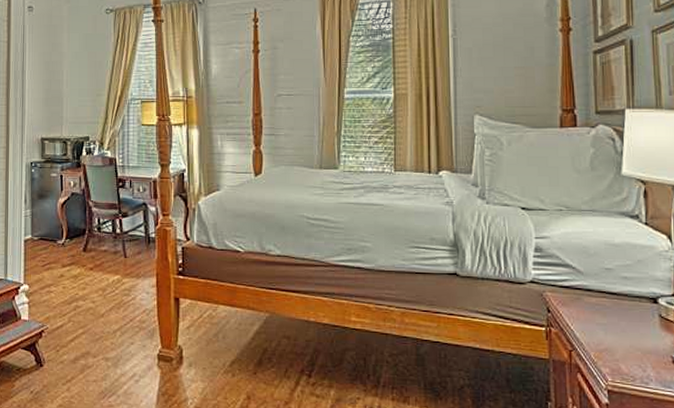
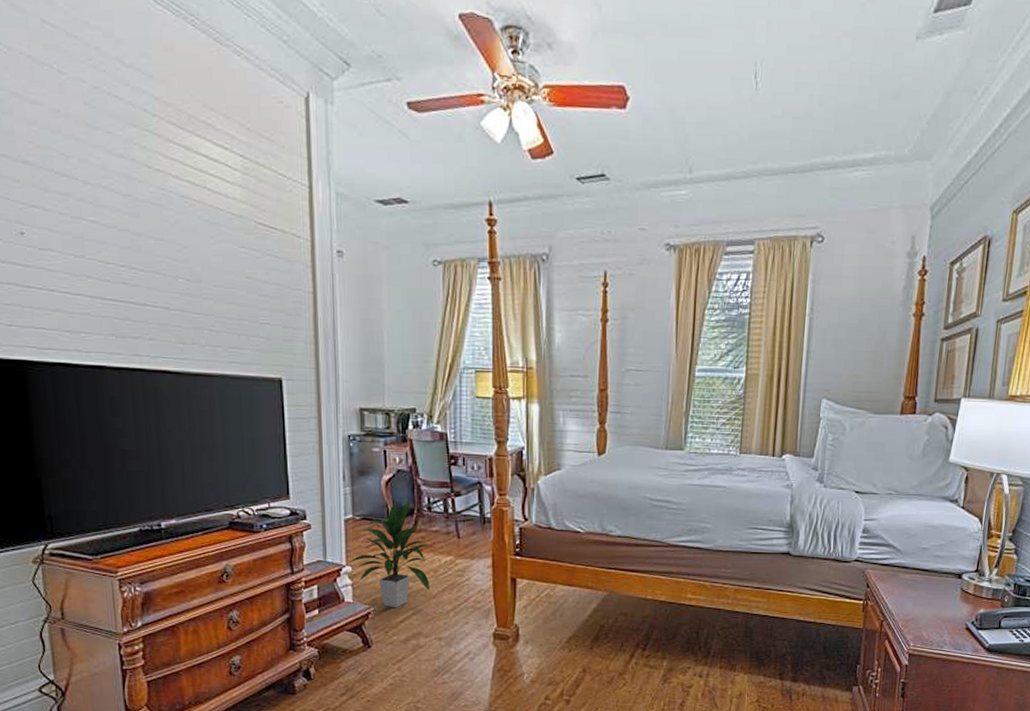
indoor plant: none [25,221,101,327] -> present [347,500,432,608]

